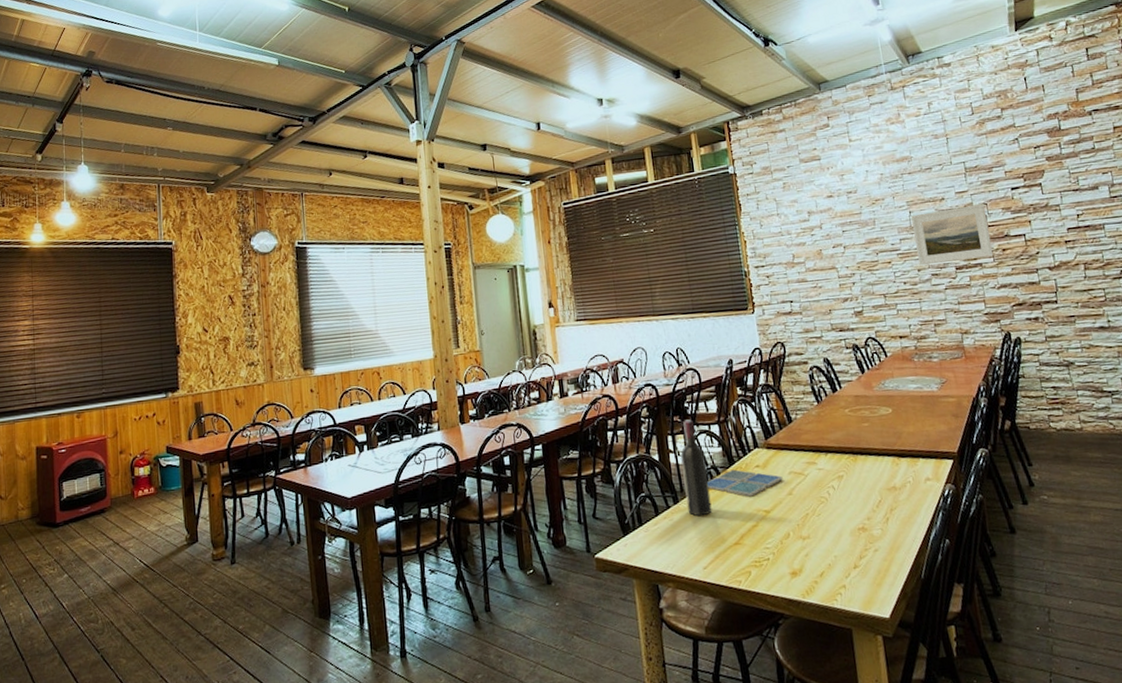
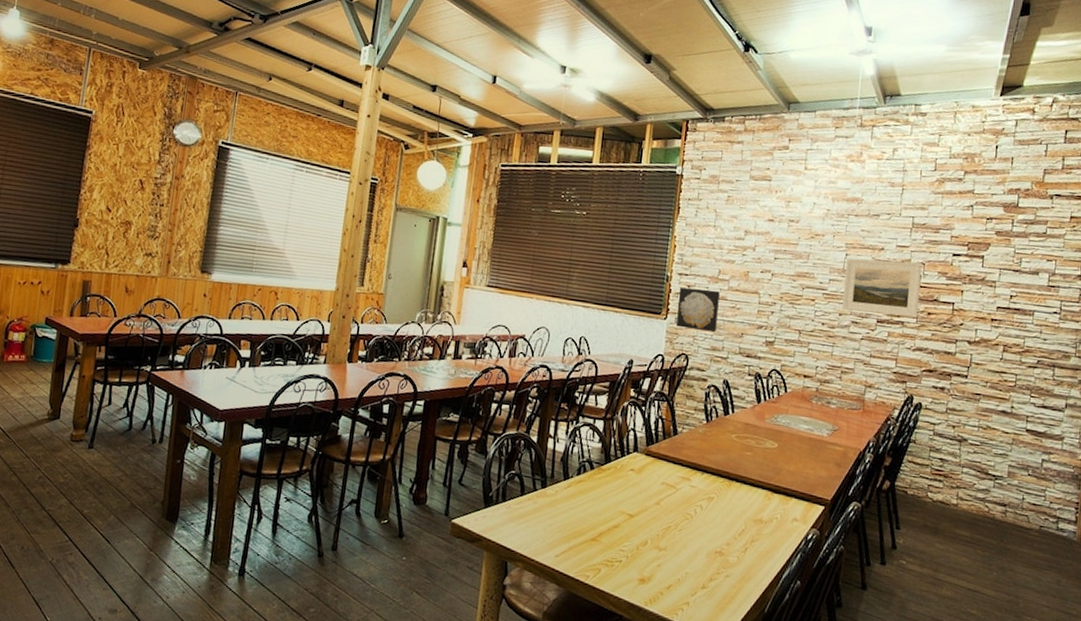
wine bottle: present [680,419,712,517] -> none [553,409,584,506]
drink coaster: present [707,469,783,497] -> none [579,467,655,498]
wall art: none [759,274,804,318] -> present [675,287,720,333]

